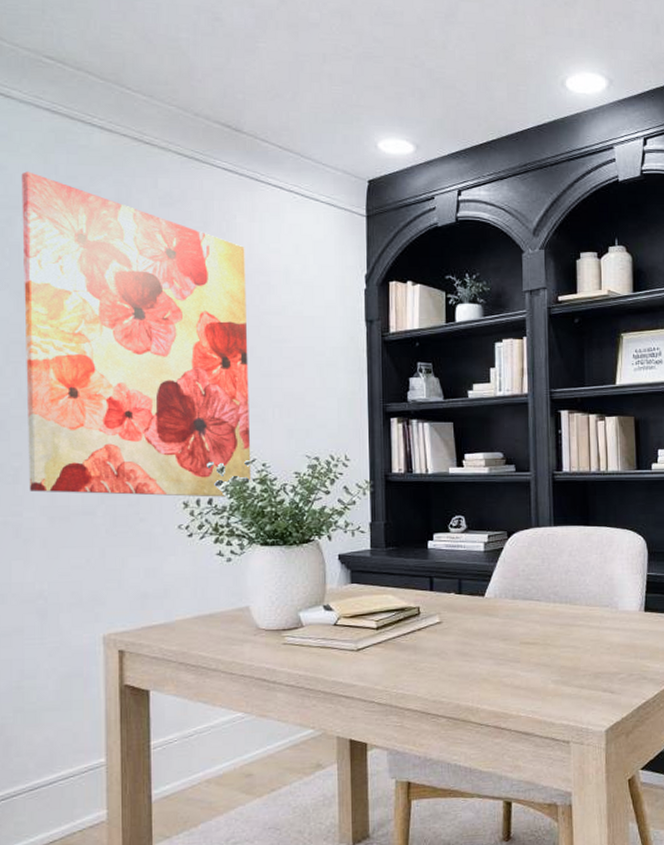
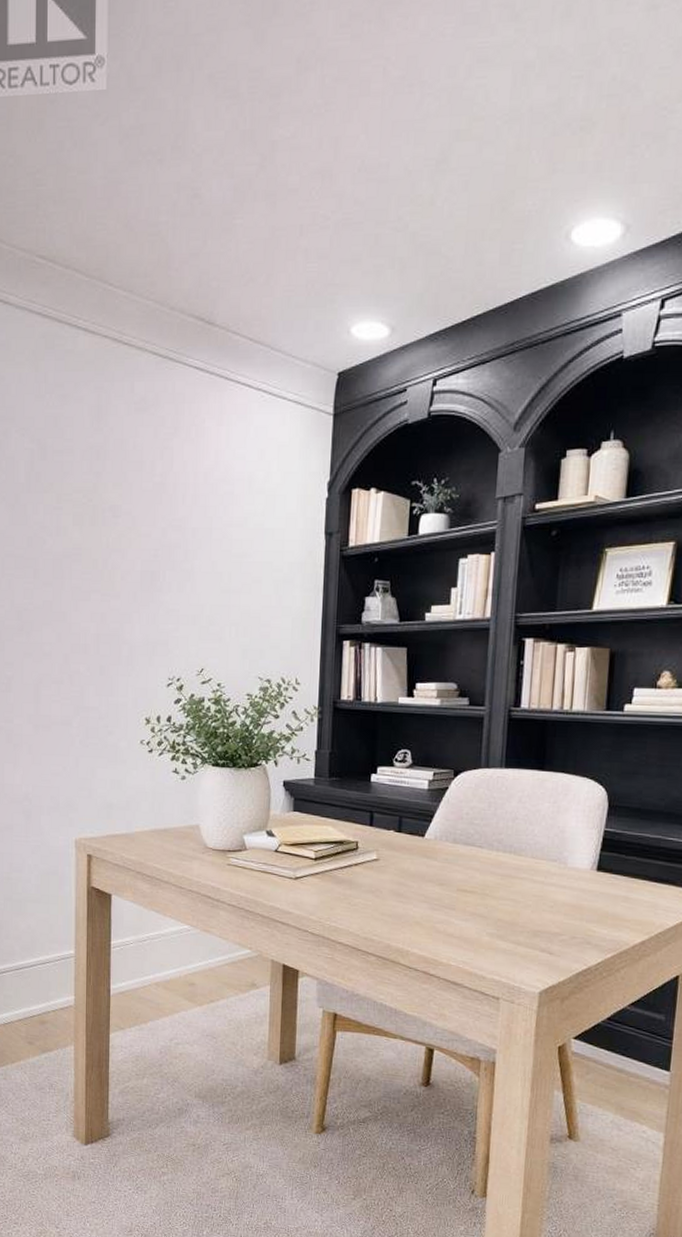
wall art: present [21,171,252,497] -> none [16,381,212,716]

